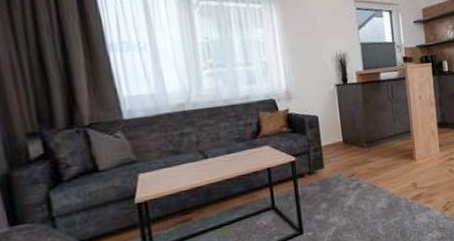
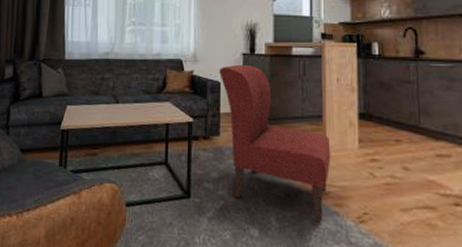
chair: none [315,95,421,221] -> present [219,64,331,221]

